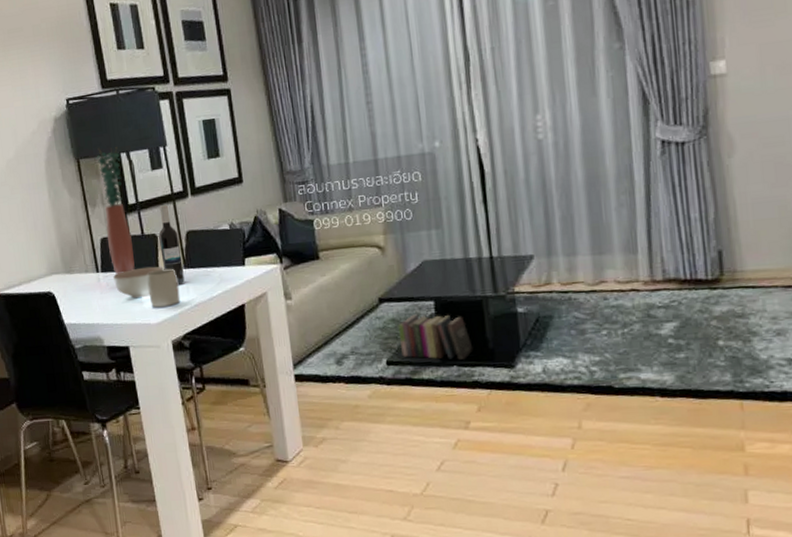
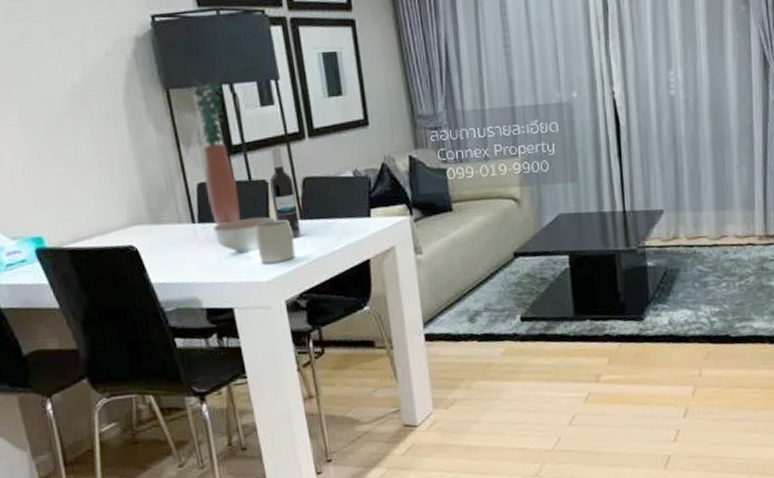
books: present [398,314,473,361] -> none [532,268,606,315]

